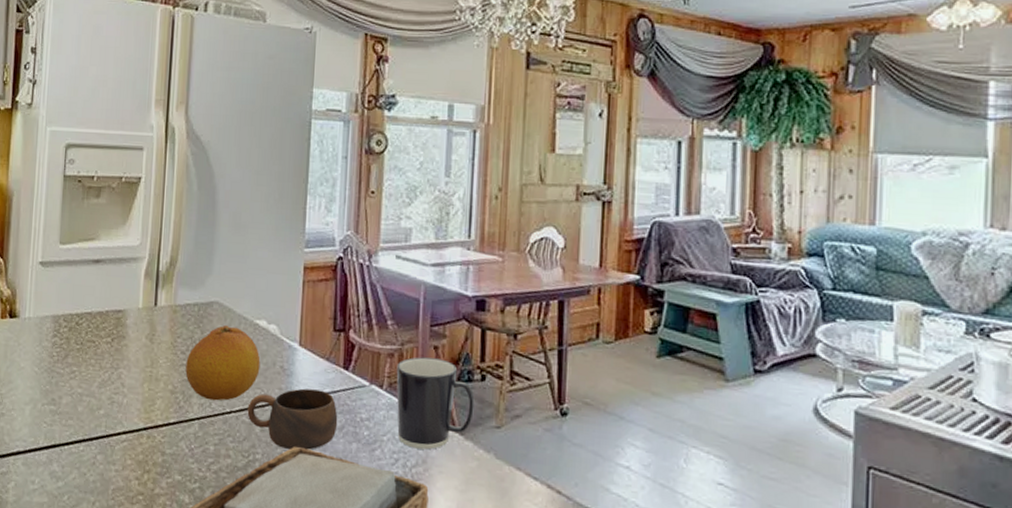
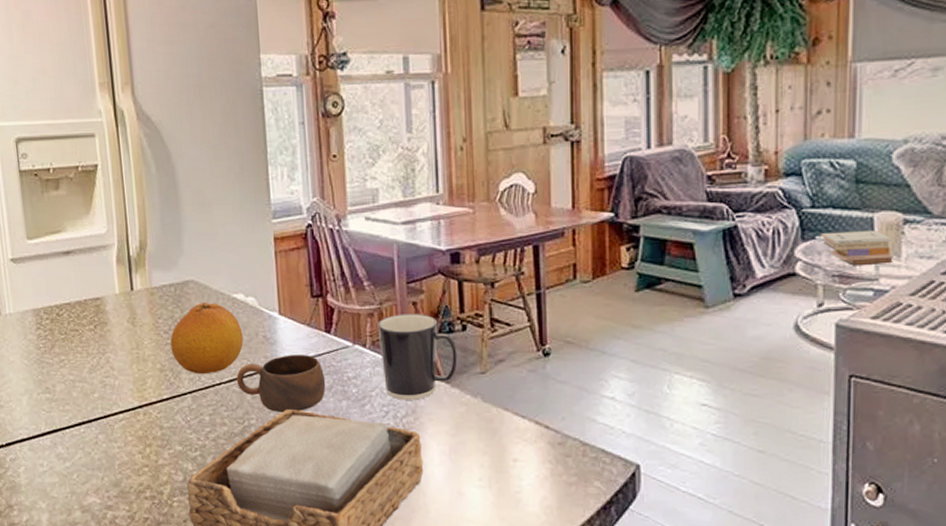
books: none [841,316,912,354] -> present [820,231,893,266]

